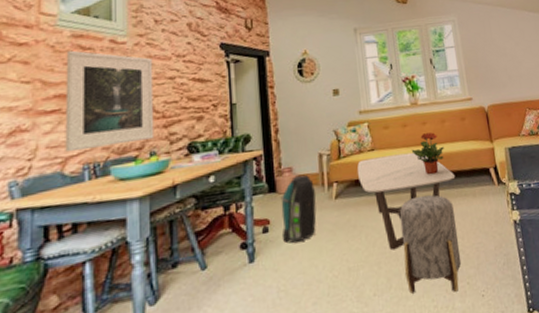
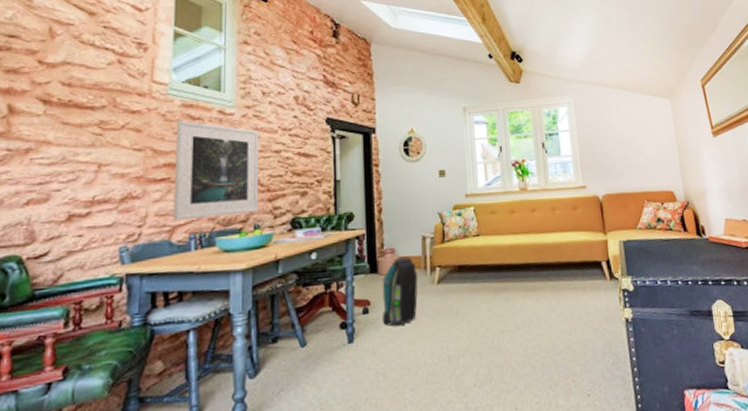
coffee table: present [357,152,456,251] -> none [461,240,565,341]
stool: present [399,194,462,294] -> none [503,285,568,389]
potted plant: present [411,132,444,175] -> none [518,220,553,265]

